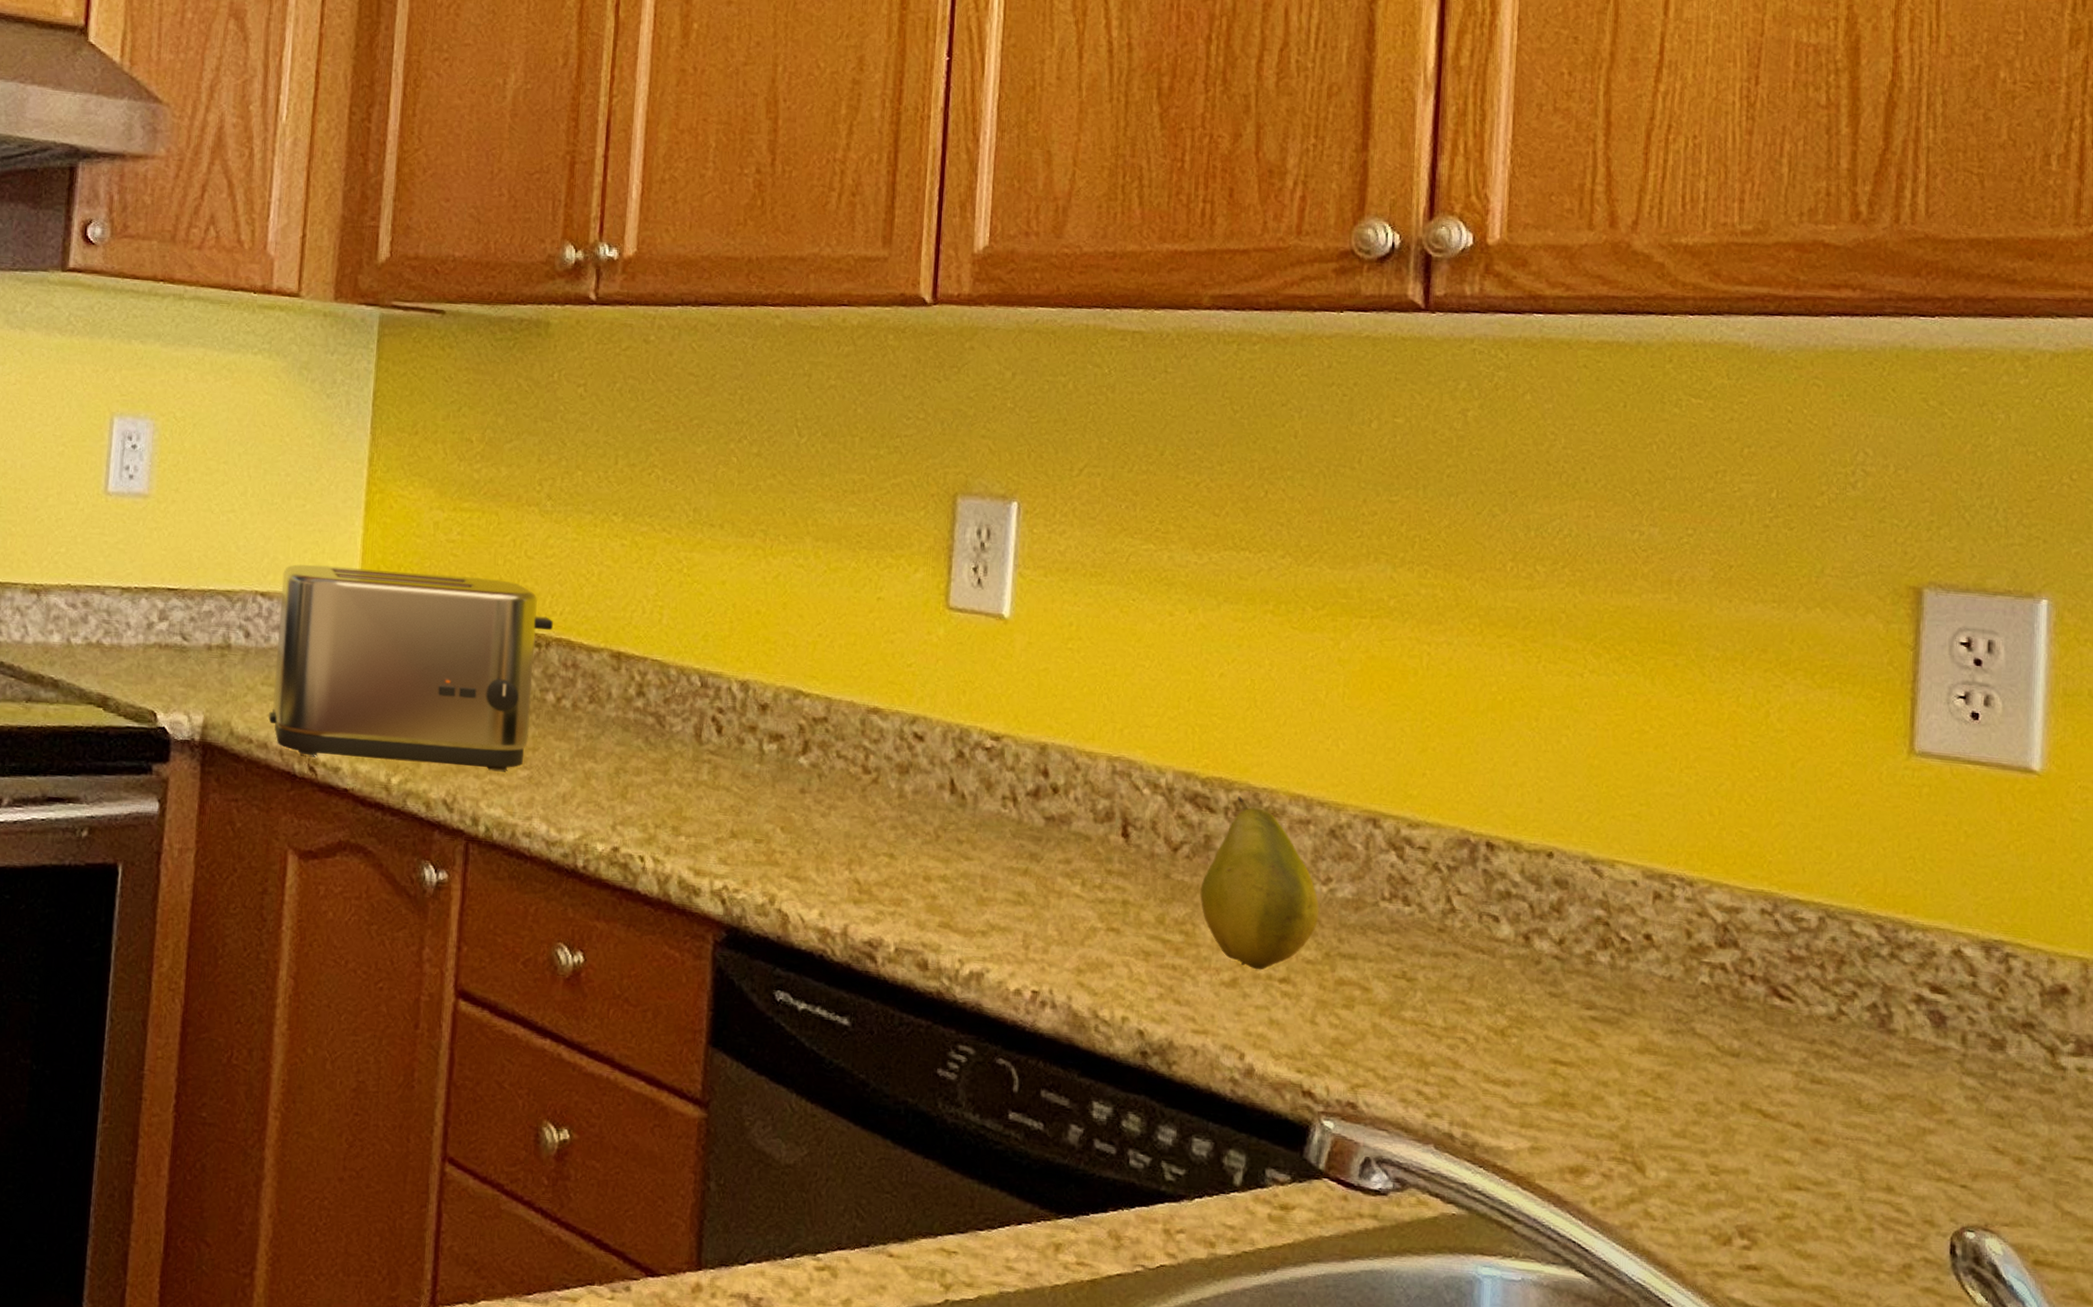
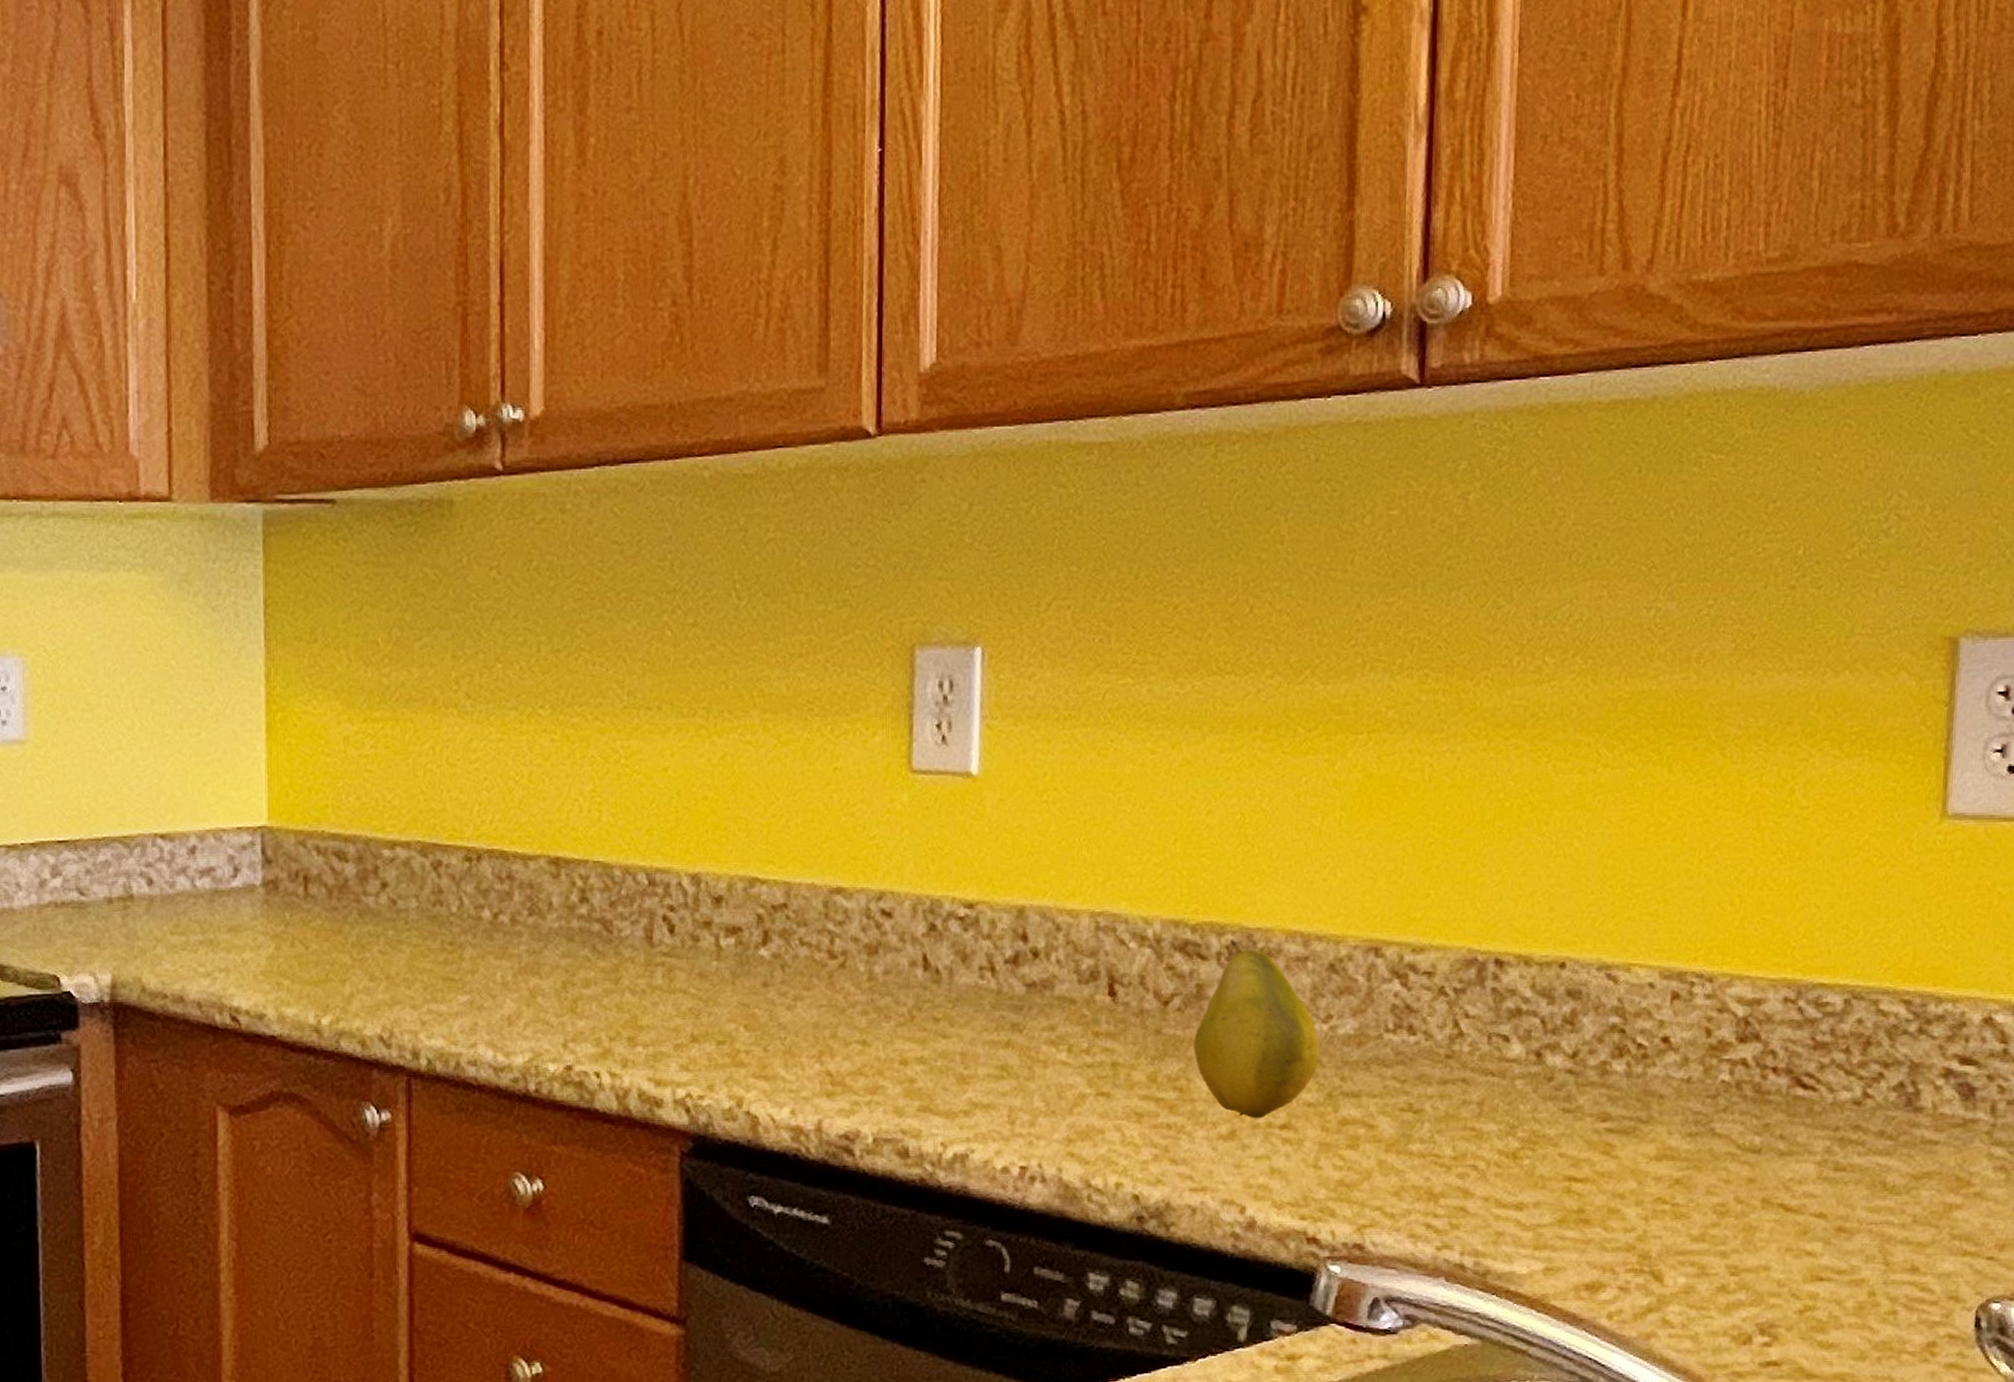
toaster: present [268,564,553,771] -> none [182,793,483,1004]

